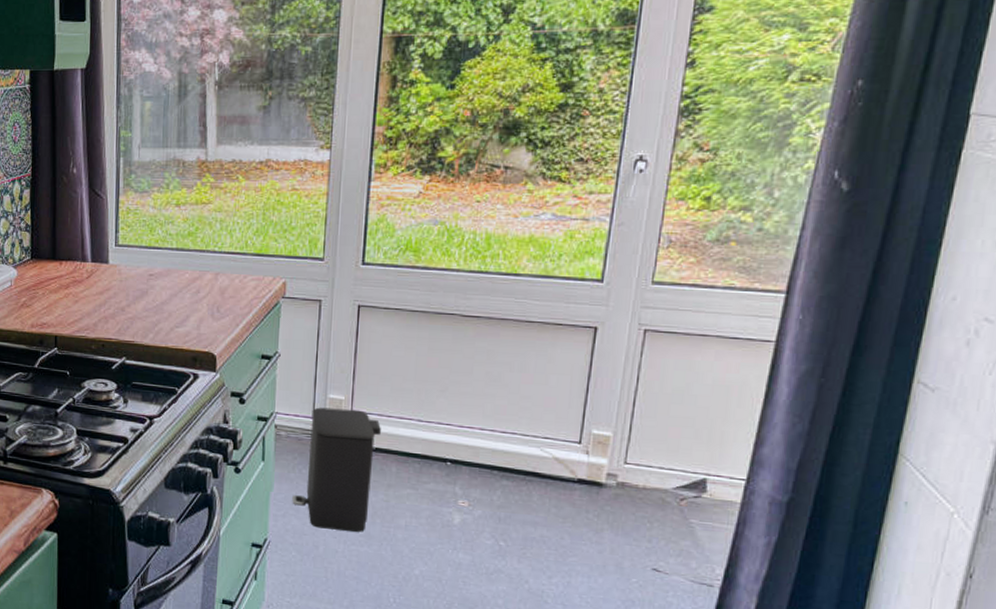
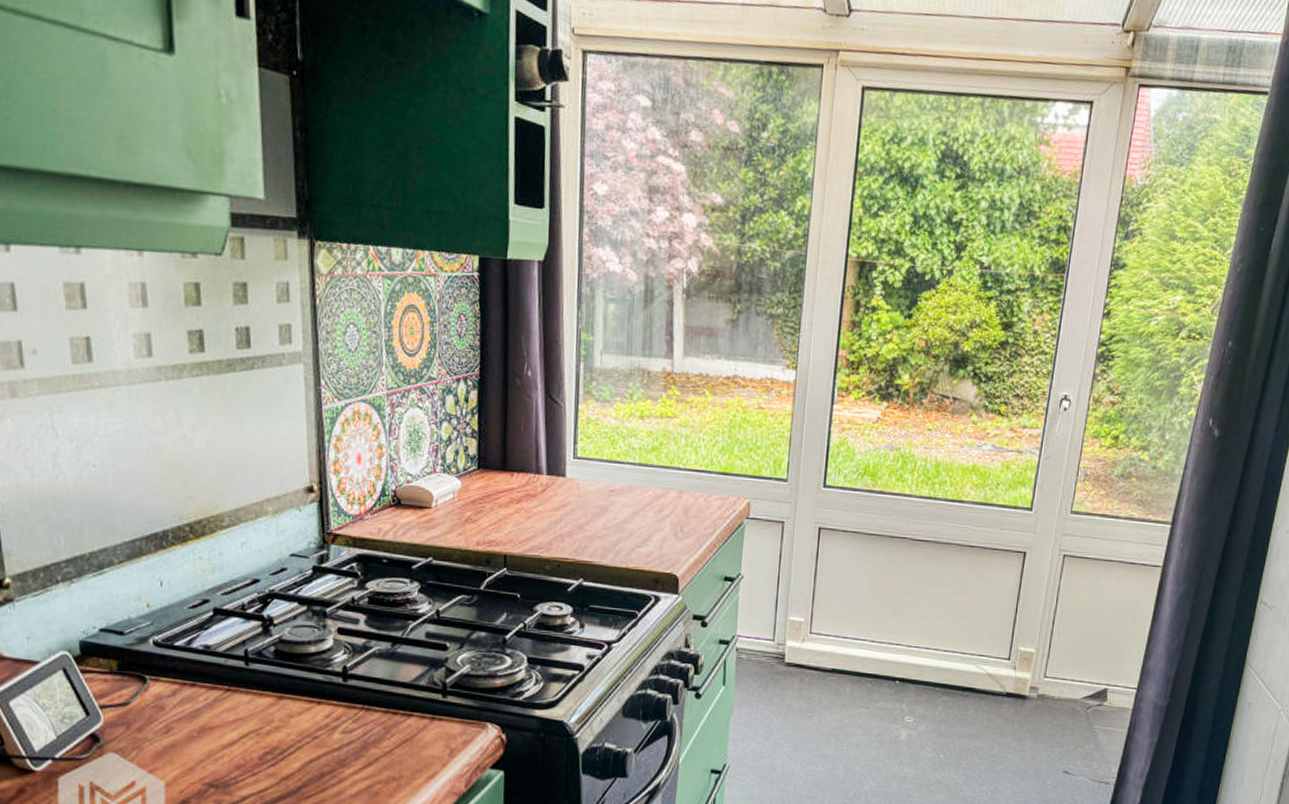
pedal bin: present [292,407,381,532] -> none [751,629,837,752]

